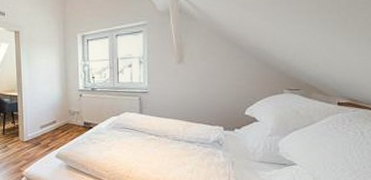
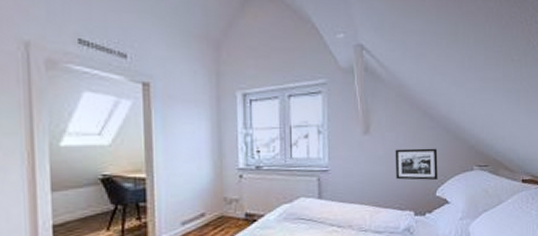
picture frame: none [206,74,247,101] -> present [395,148,438,180]

